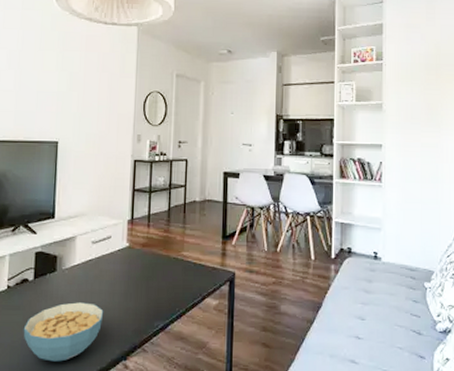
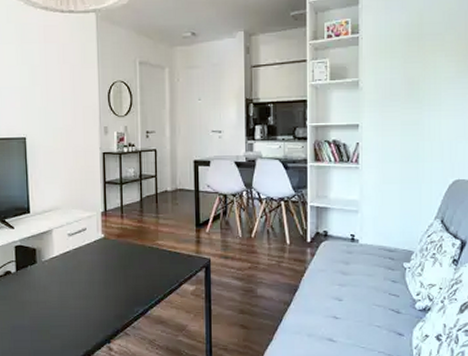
cereal bowl: present [23,302,104,362] -> none [11,291,85,346]

